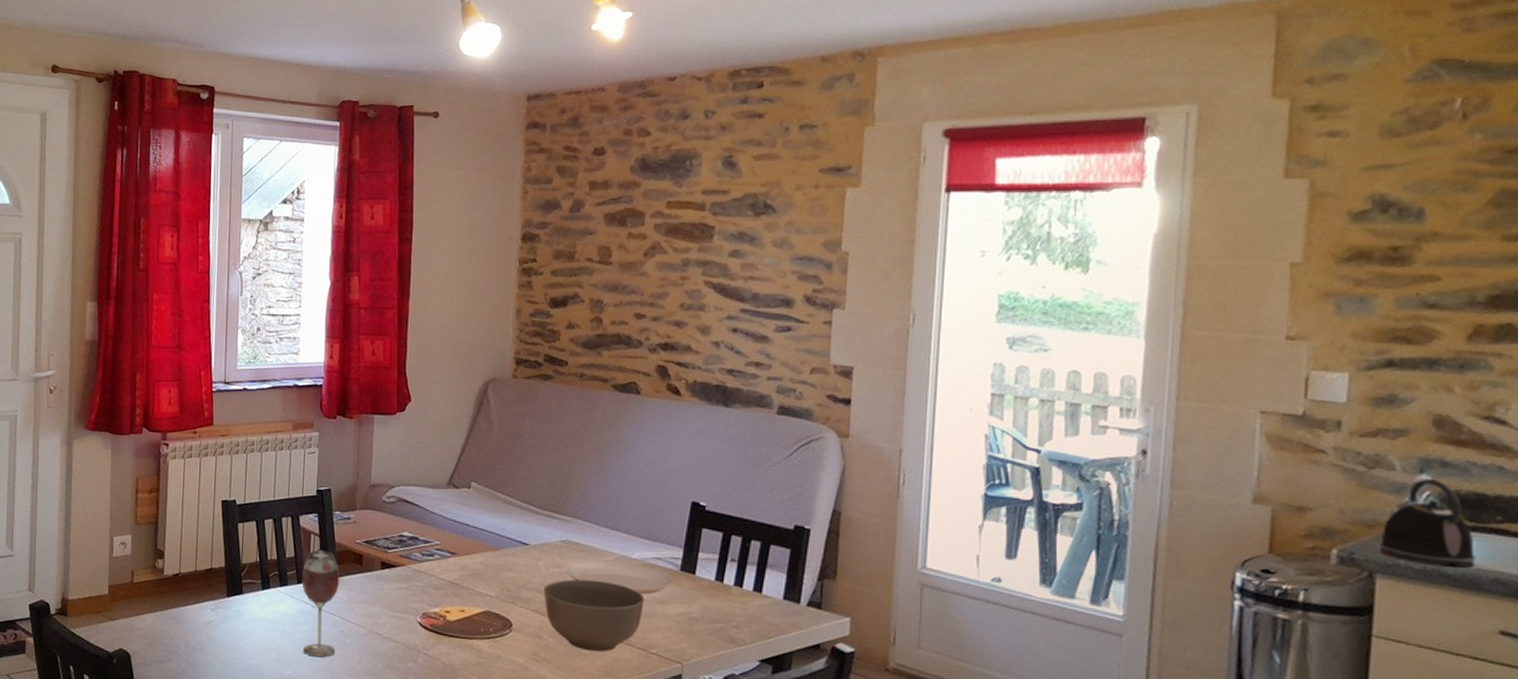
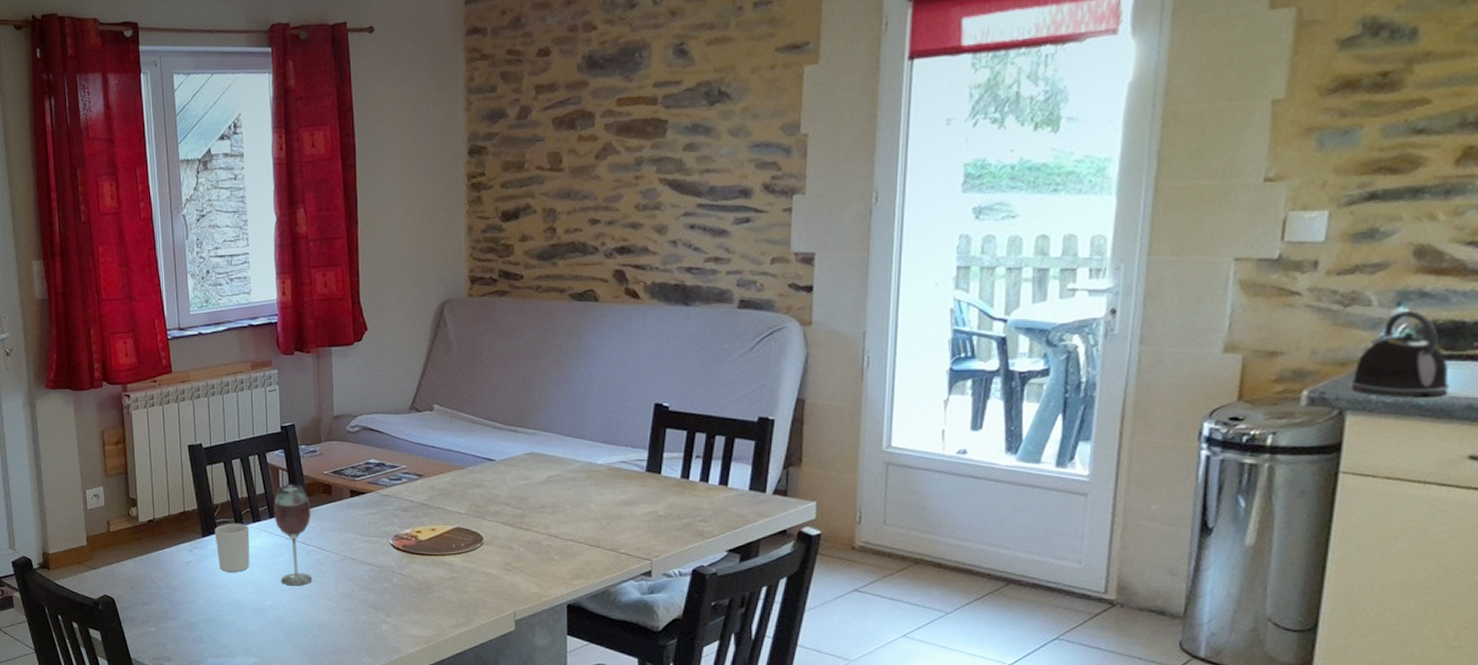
mug: none [239,585,276,637] -> present [214,523,250,572]
bowl: present [543,579,644,652] -> none [511,488,612,557]
plate: present [567,560,674,594] -> none [534,468,640,497]

